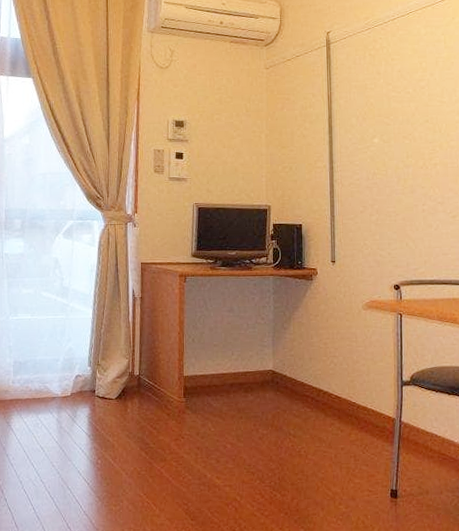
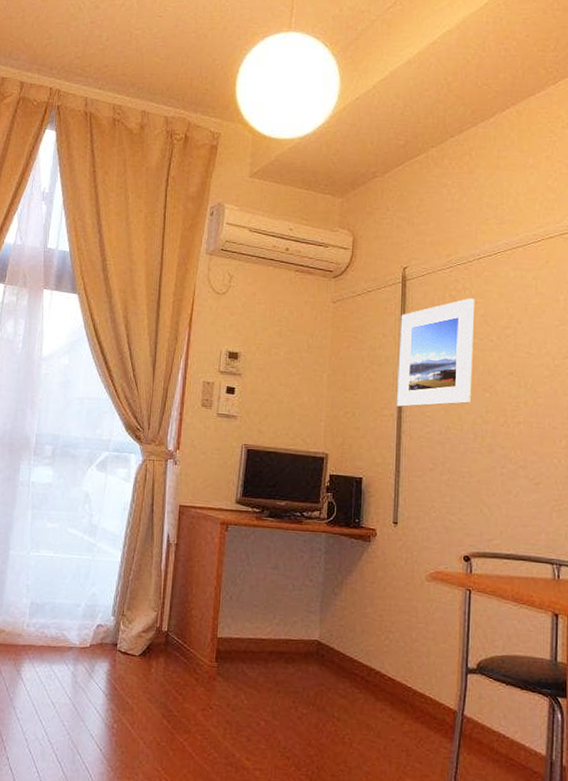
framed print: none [327,56,393,158] -> present [397,298,475,407]

